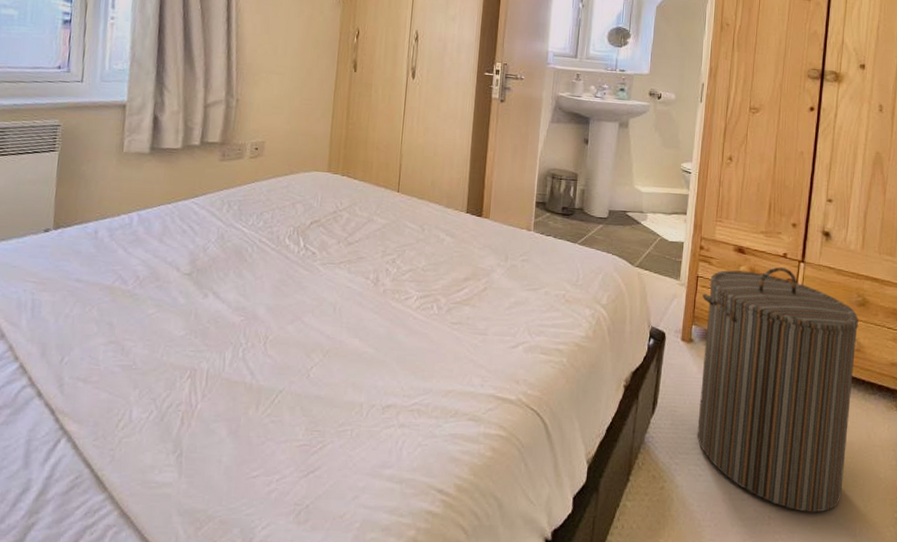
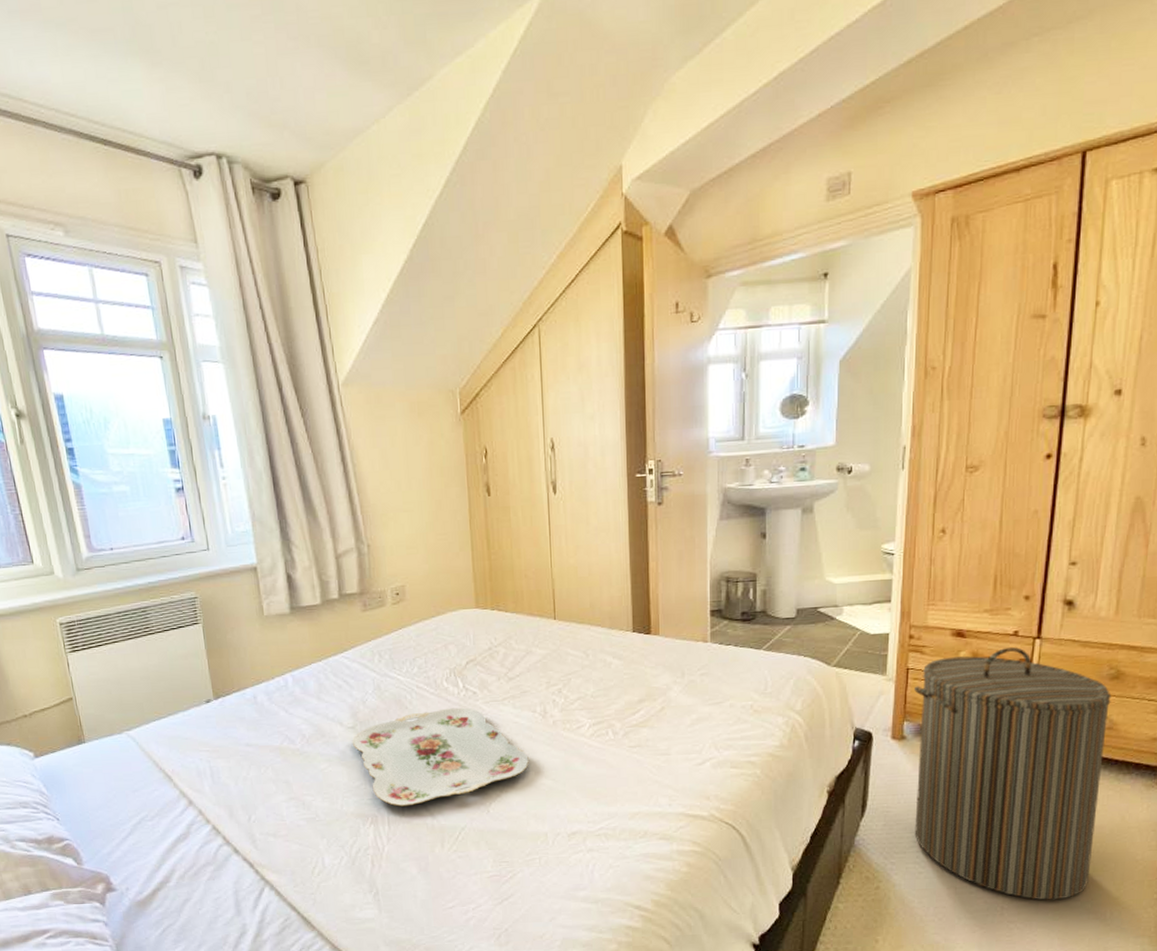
serving tray: none [185,265,356,362] -> present [351,707,529,807]

